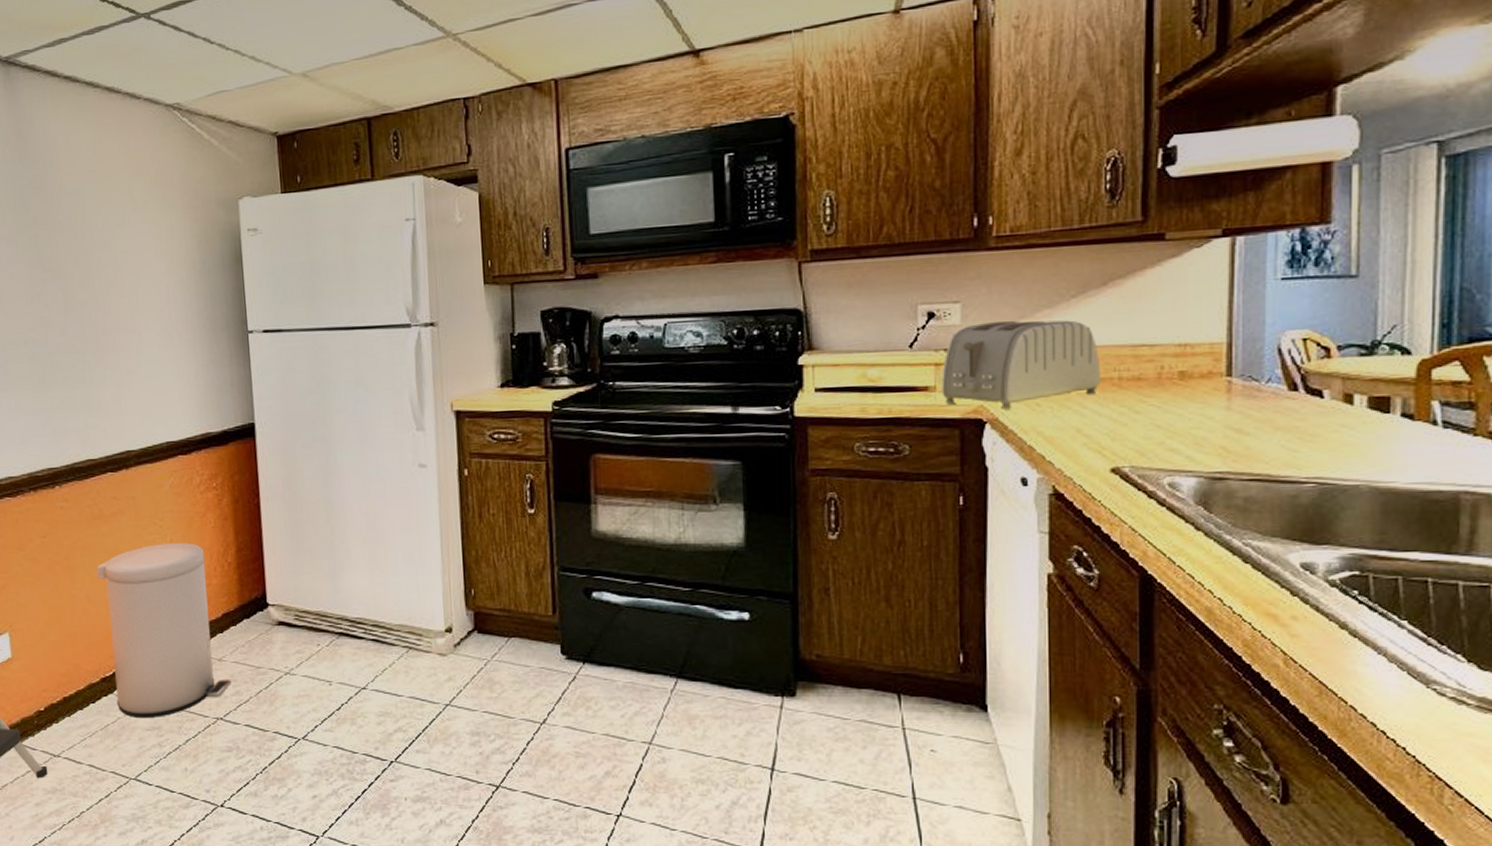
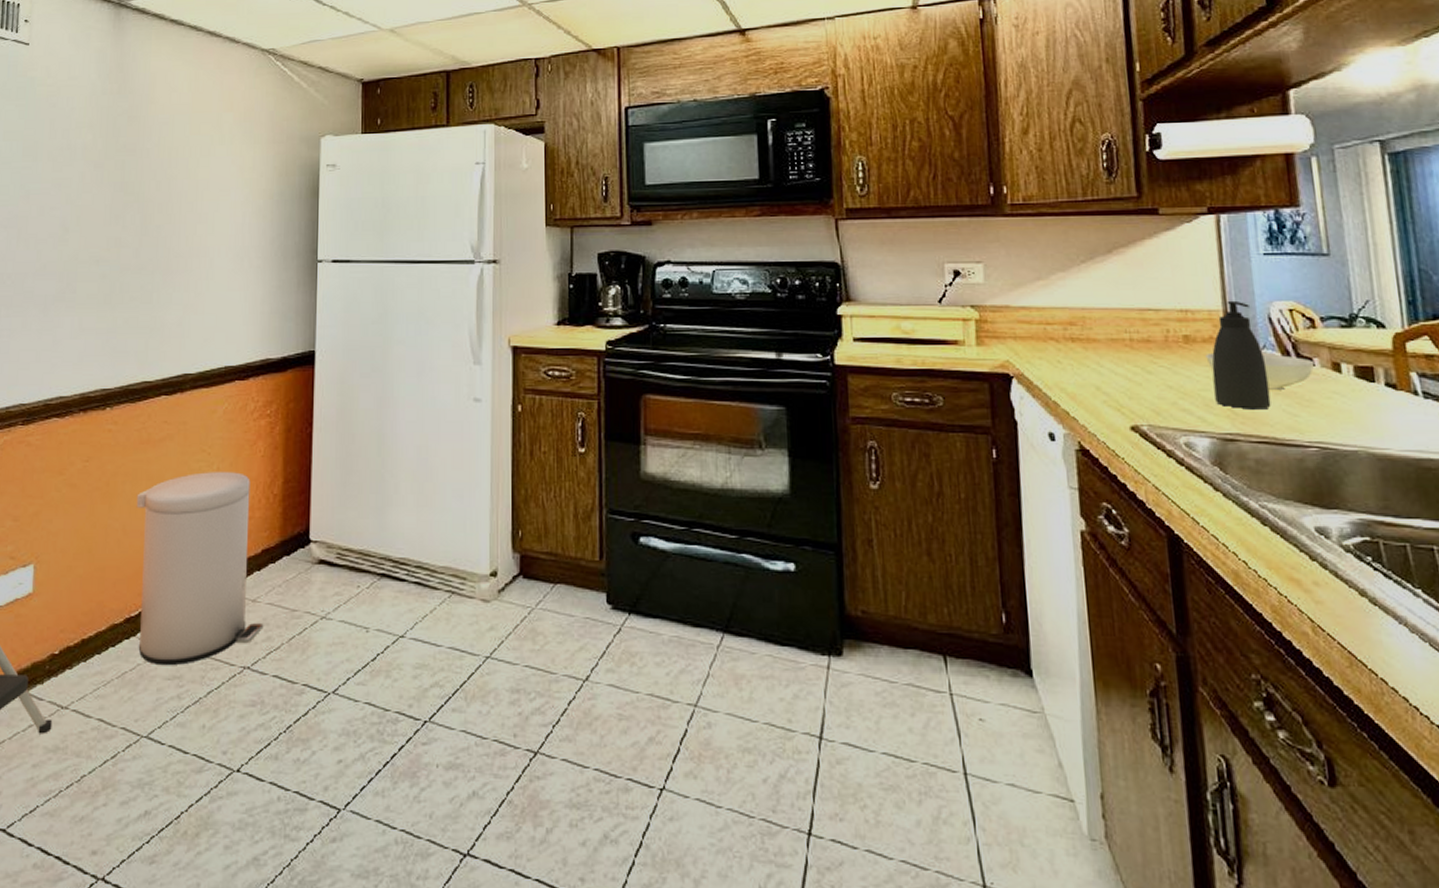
toaster: present [941,320,1101,409] -> none [969,281,1115,365]
bowl: none [1202,387,1324,425] -> present [1205,353,1315,390]
soap dispenser: none [1207,331,1269,447] -> present [1211,300,1271,410]

